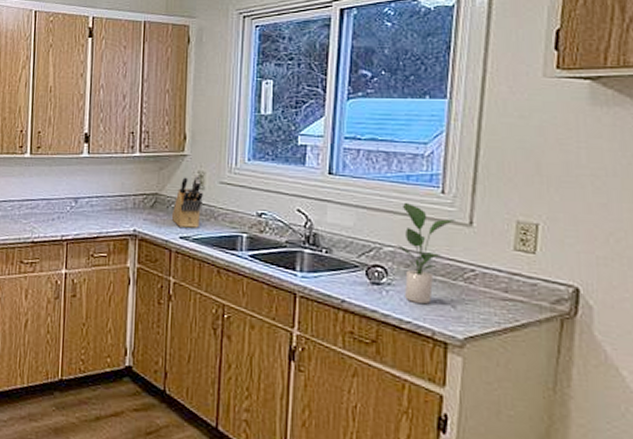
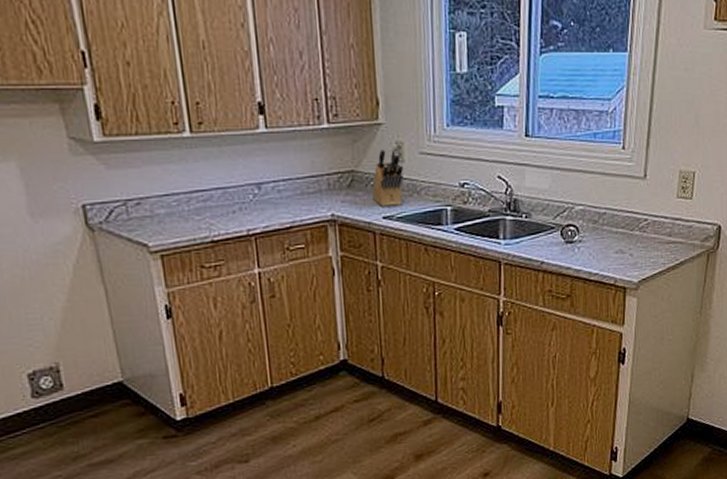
potted plant: present [397,202,455,305] -> none [587,160,633,257]

